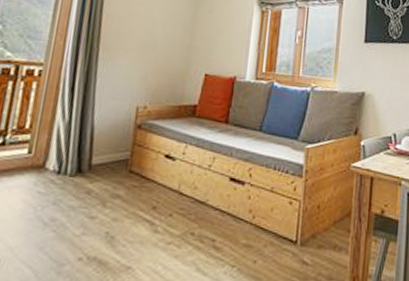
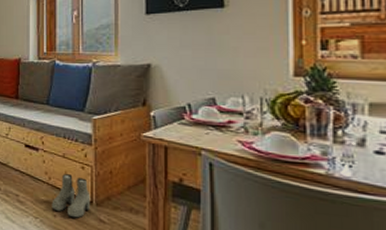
boots: none [252,211,296,262] -> present [51,174,91,218]

